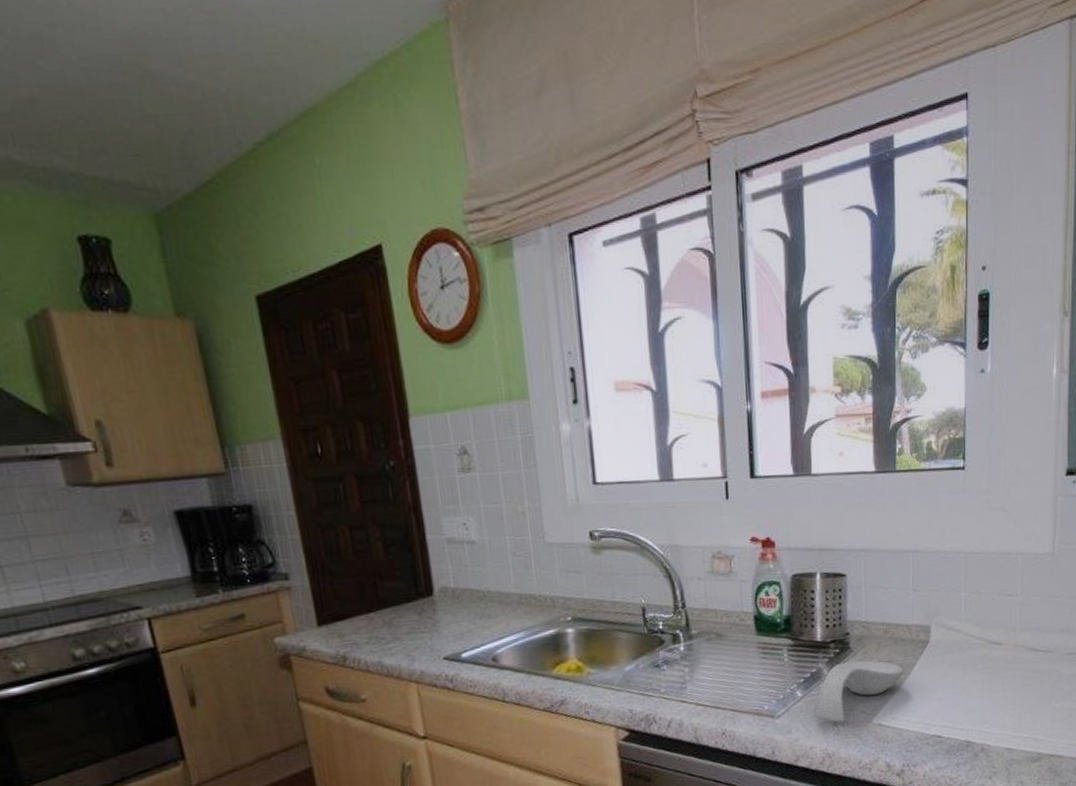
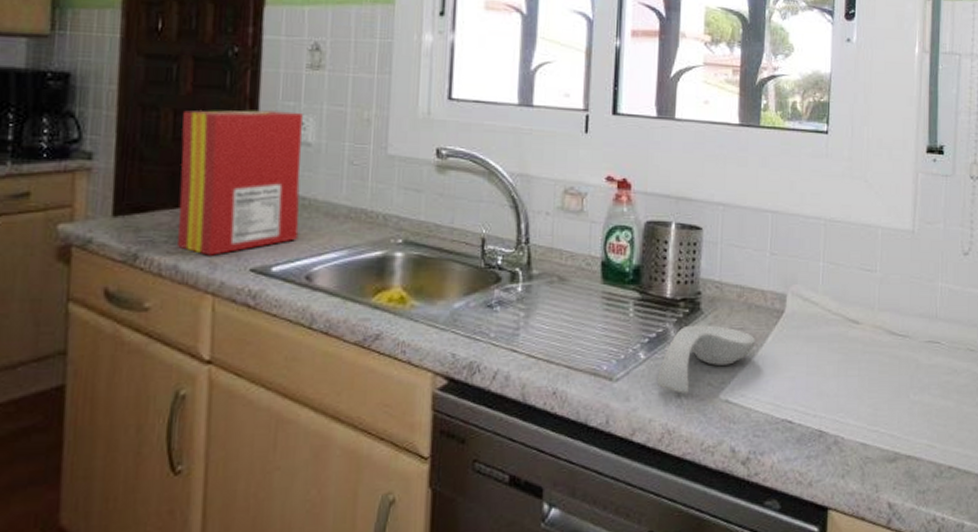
cereal box: none [357,514,480,650] -> present [177,109,303,256]

